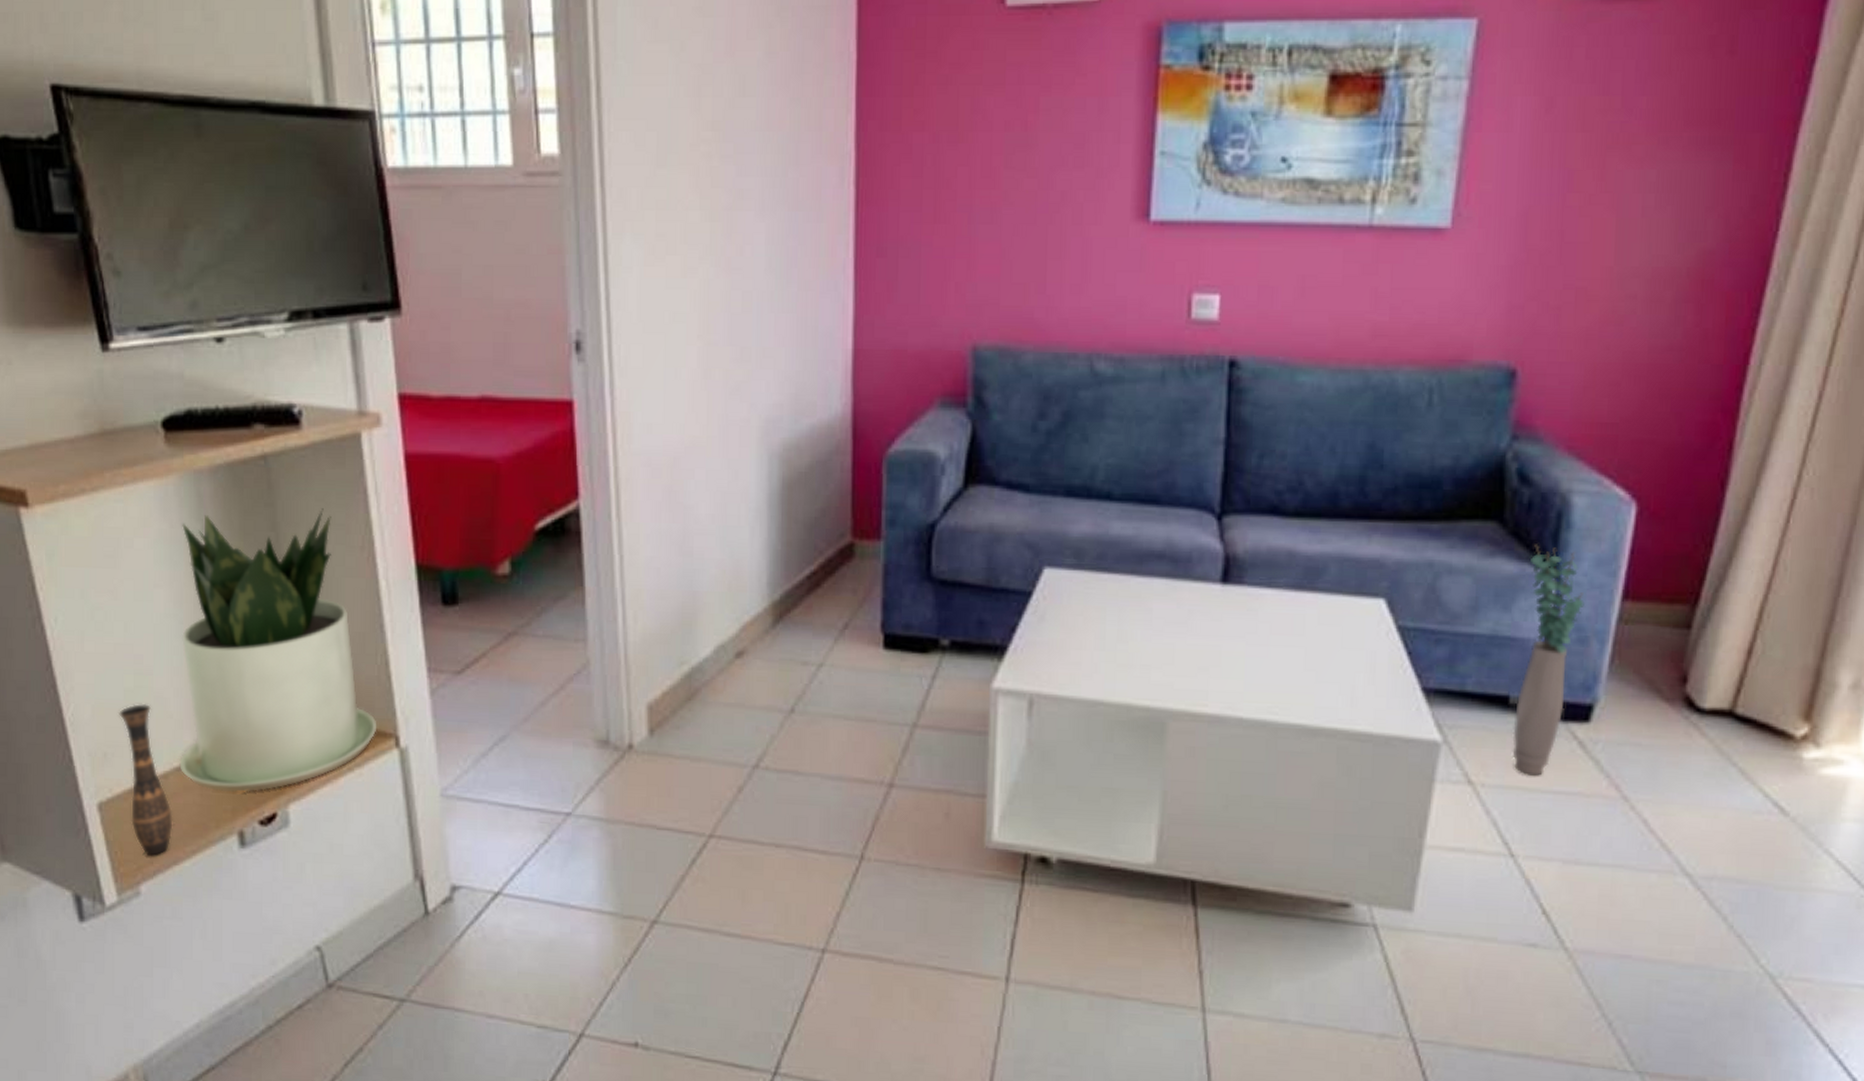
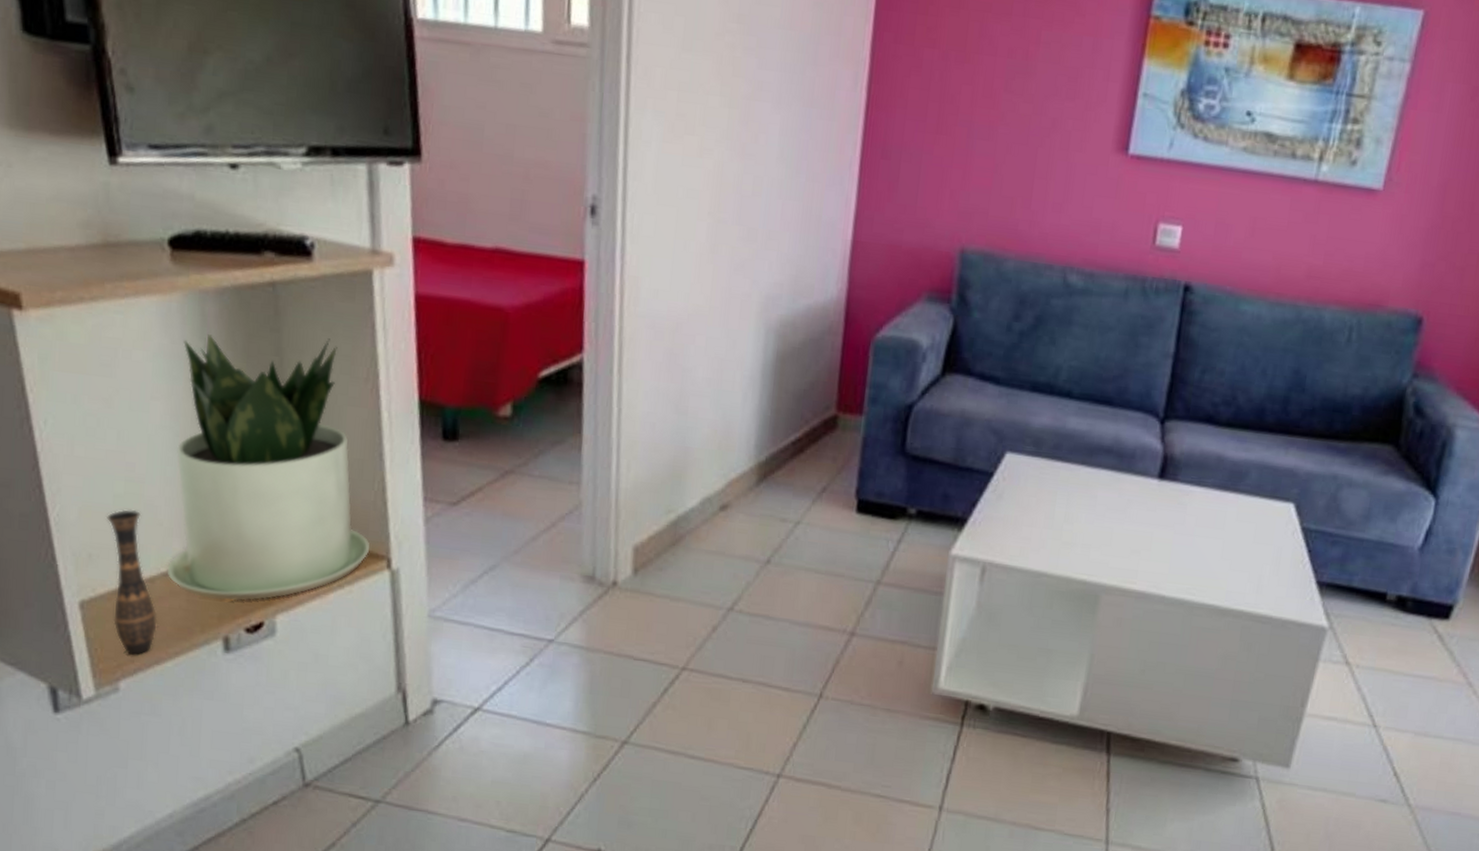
vase: present [1512,544,1585,776] -> none [1384,467,1456,661]

